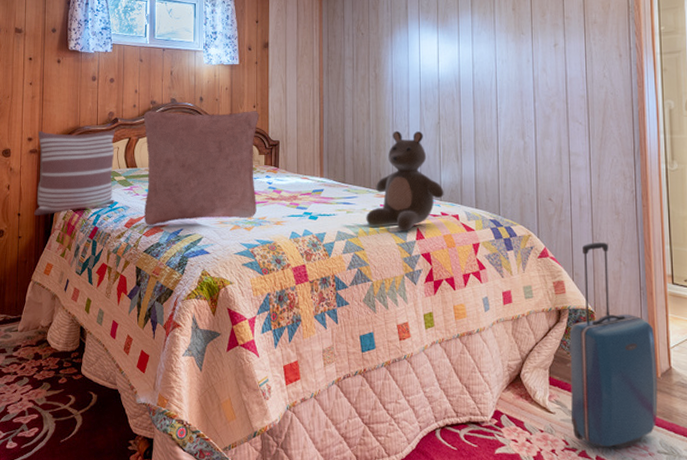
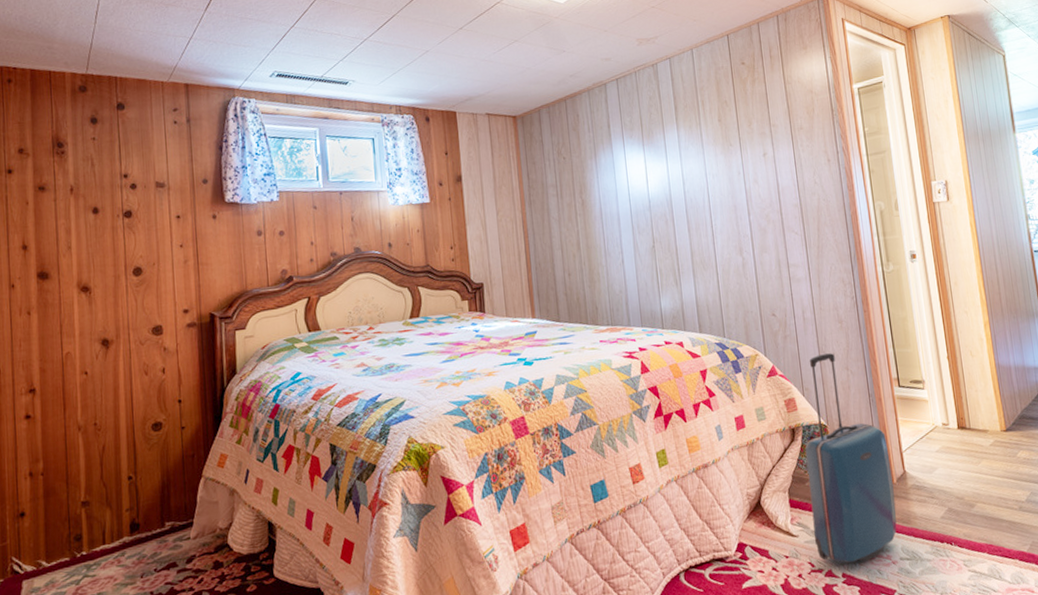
pillow: present [34,130,115,215] -> none [195,290,297,400]
pillow: present [143,110,260,226] -> none [323,251,464,396]
stuffed bear: present [366,130,444,232] -> none [585,257,666,367]

